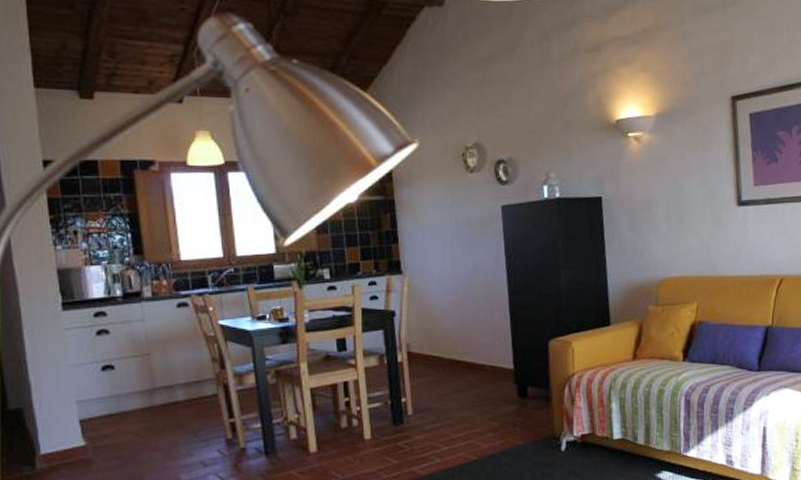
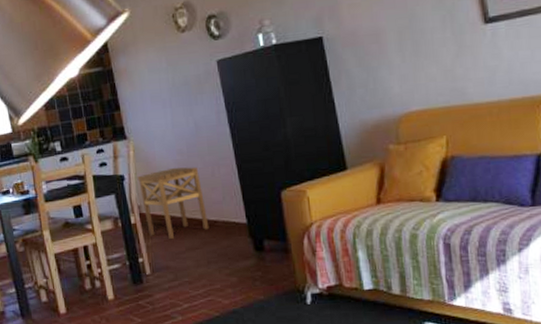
side table: none [409,307,477,381] -> present [137,167,209,240]

